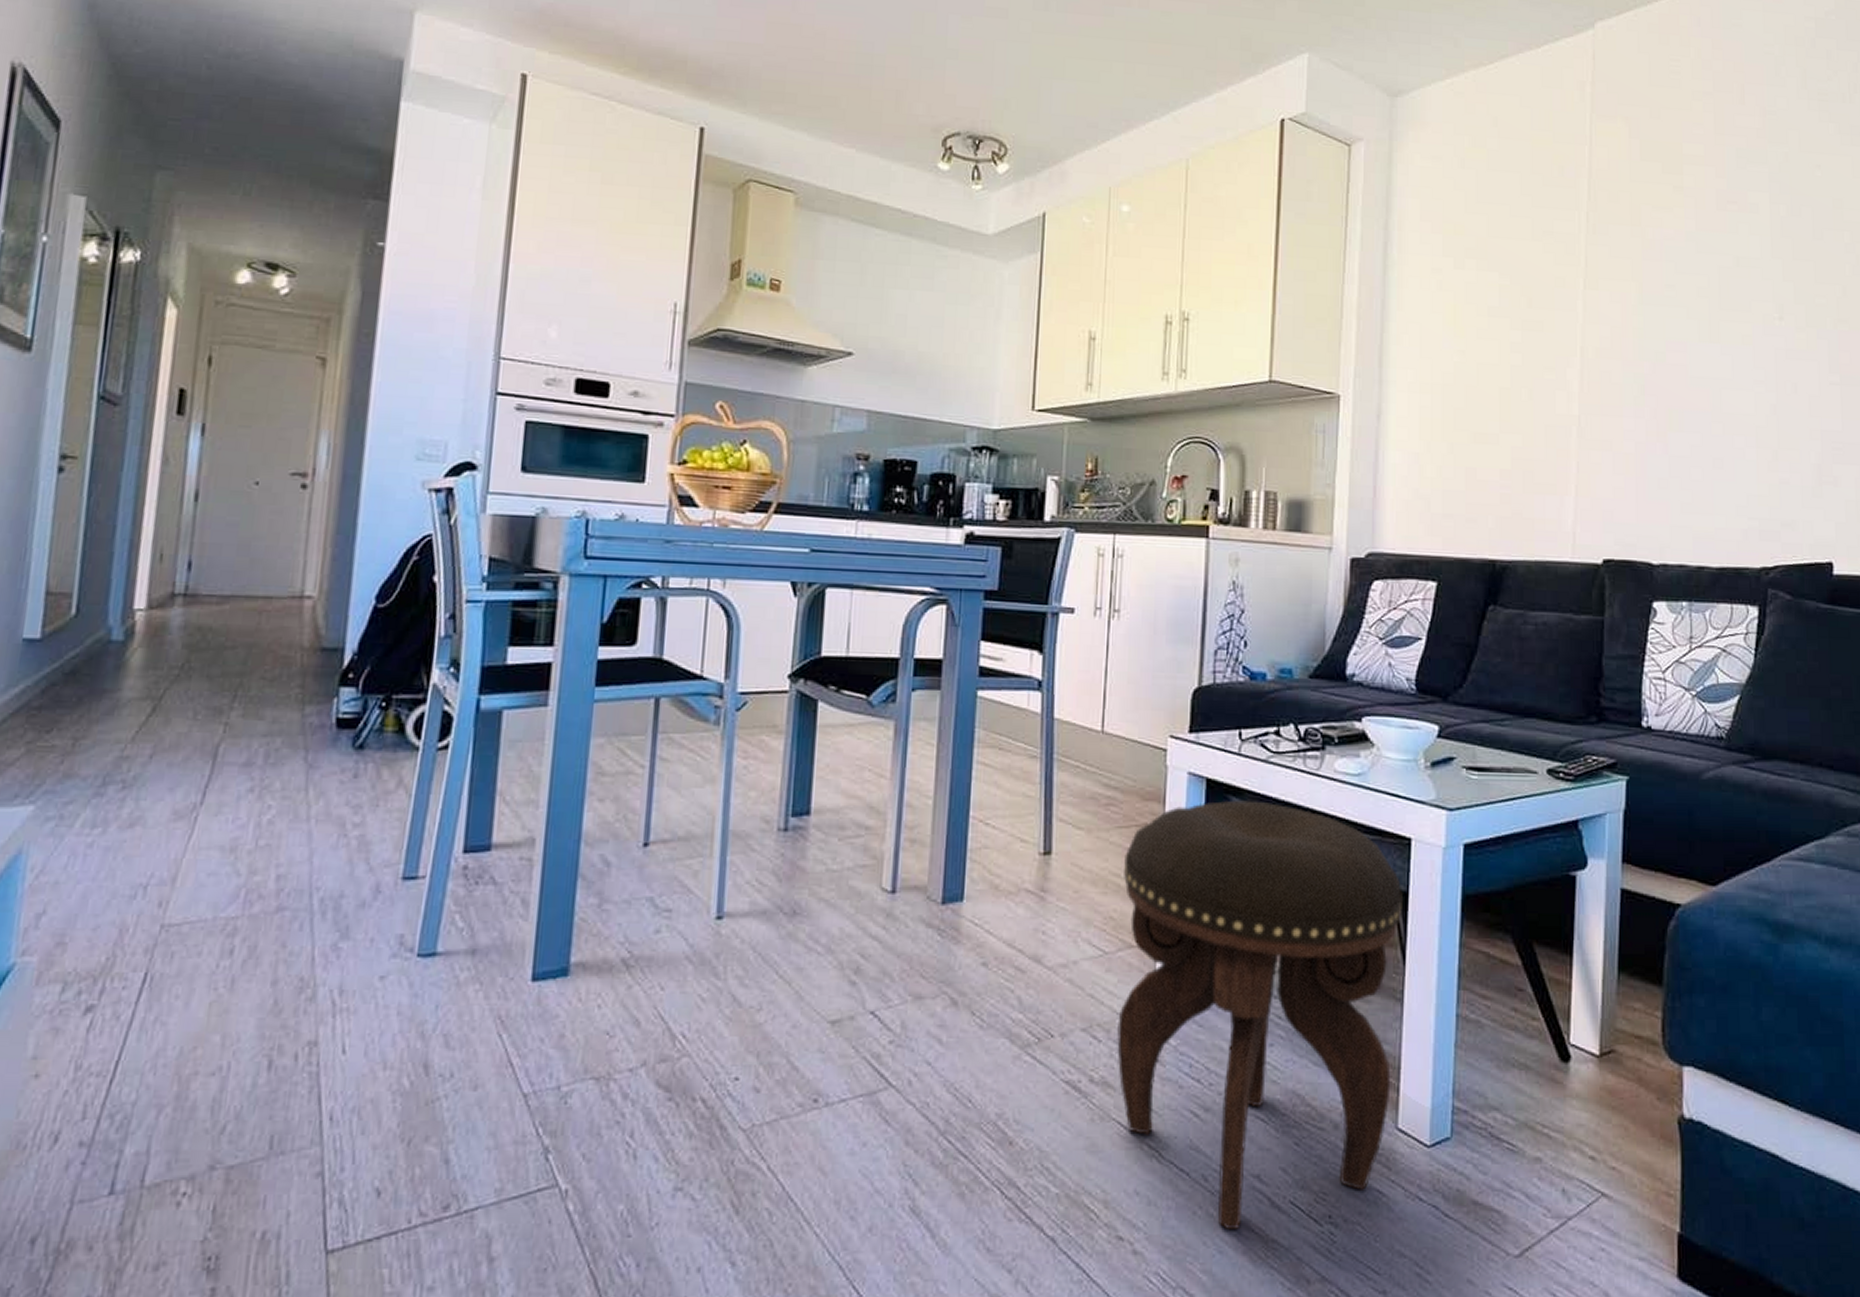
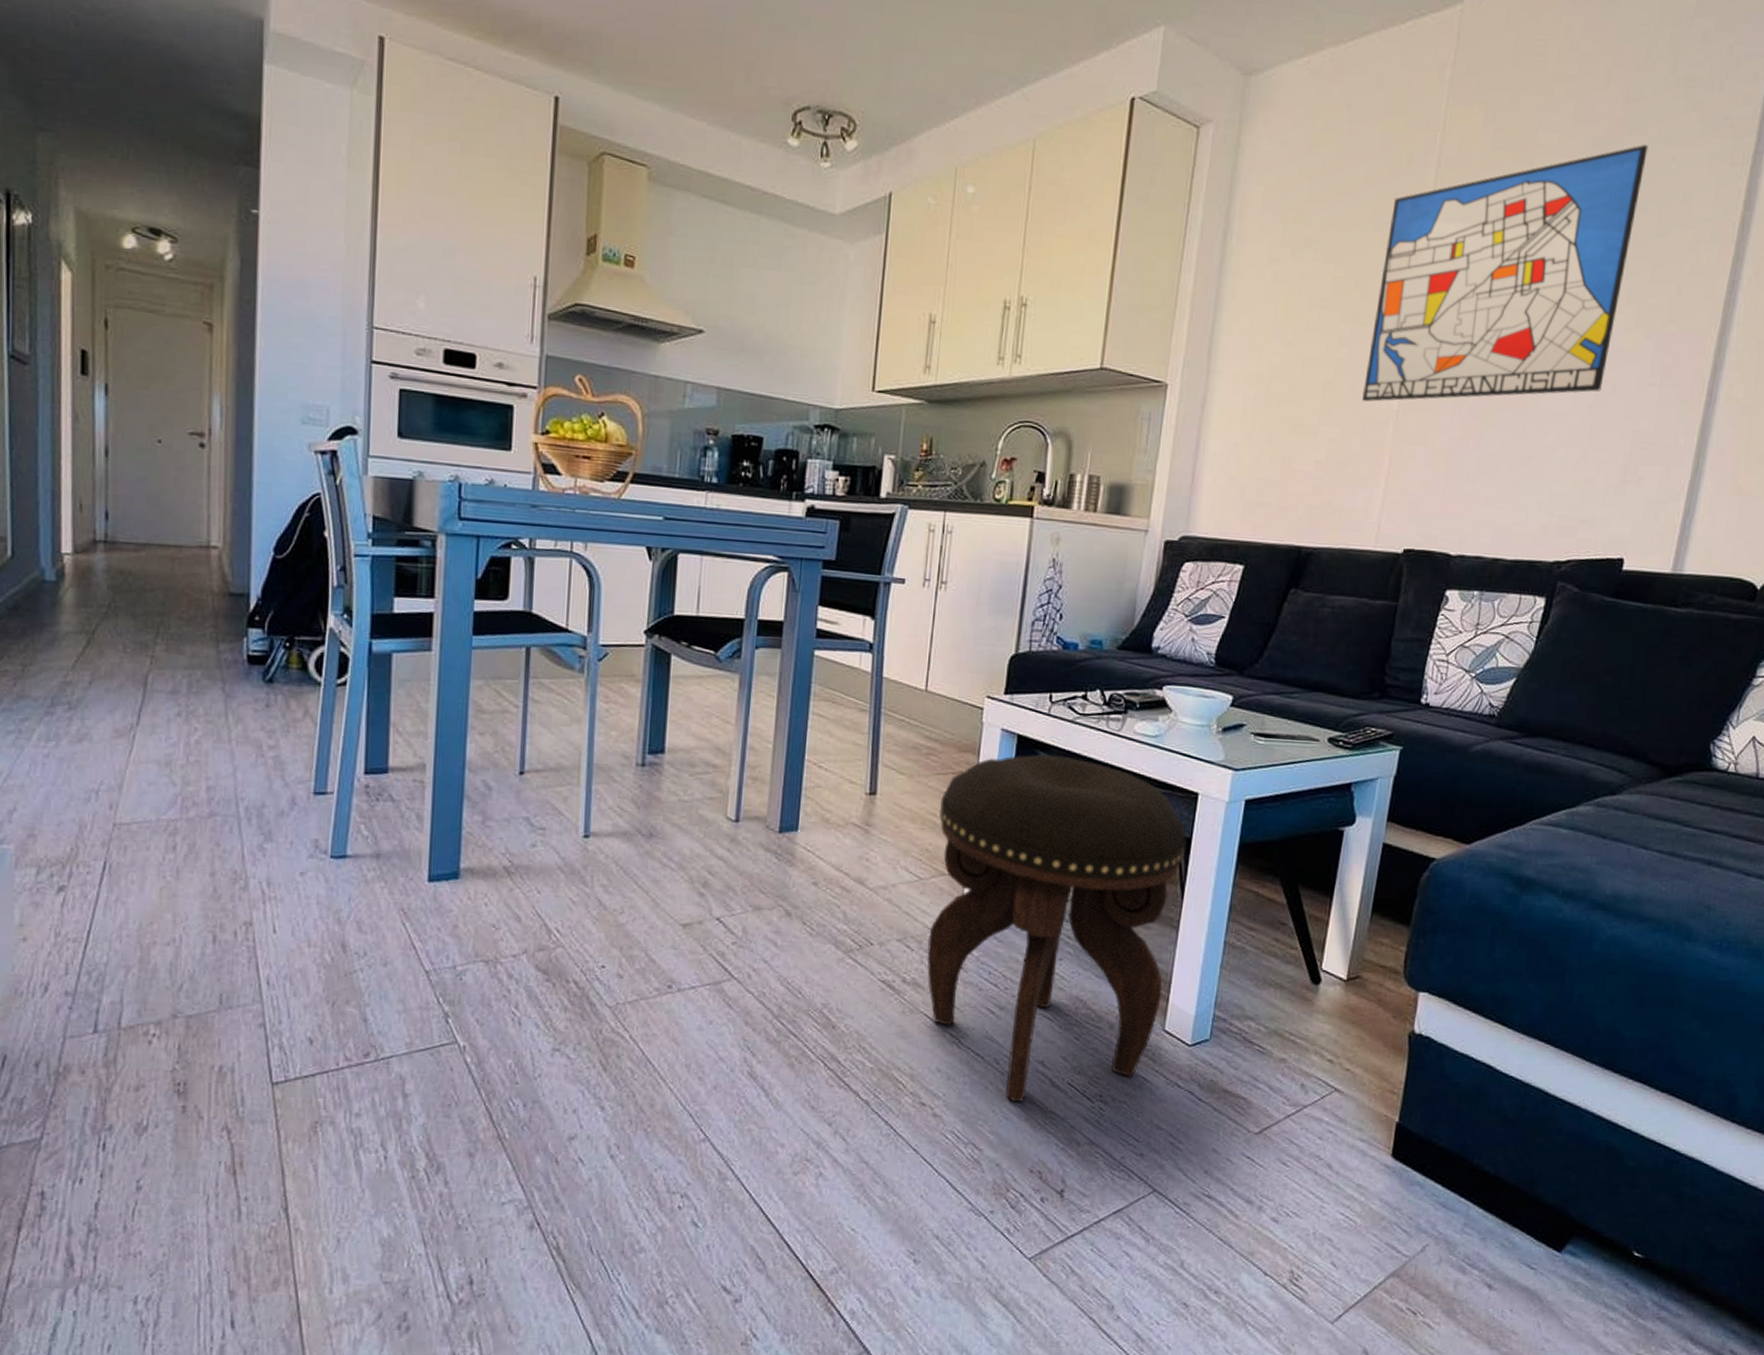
wall art: none [1540,154,1792,408] -> present [1362,145,1648,402]

